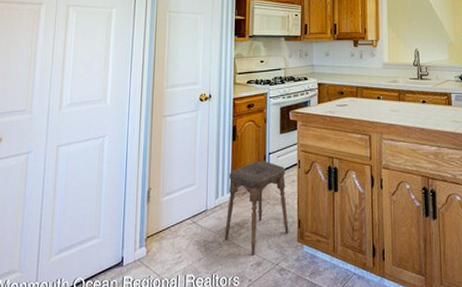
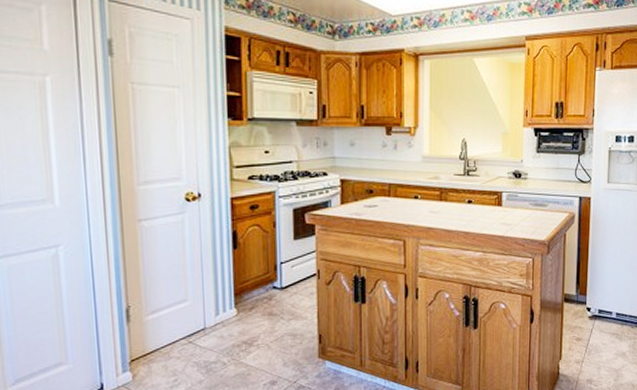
stool: present [225,160,289,255] -> none [230,271,308,374]

